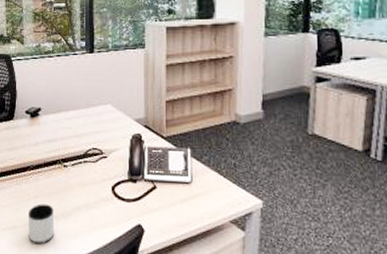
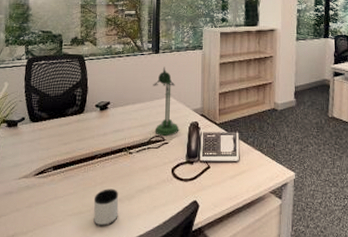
desk lamp: none [88,68,119,150] -> present [153,66,179,137]

